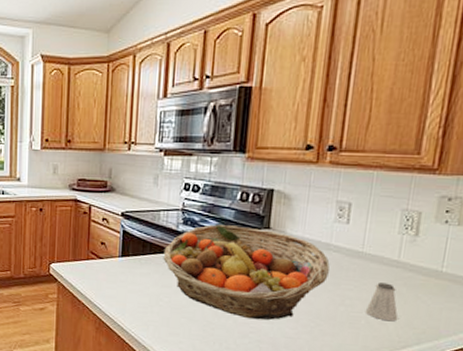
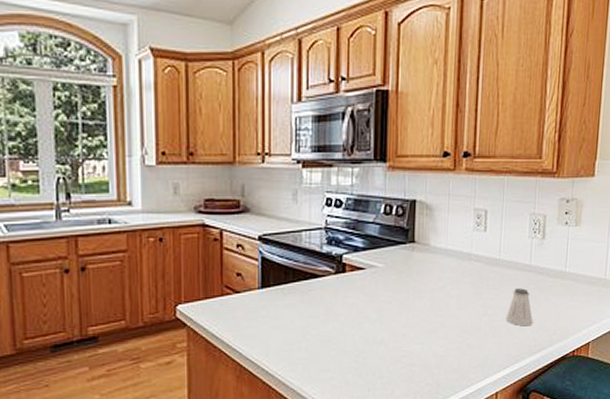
fruit basket: present [163,224,330,320] -> none [308,242,472,342]

